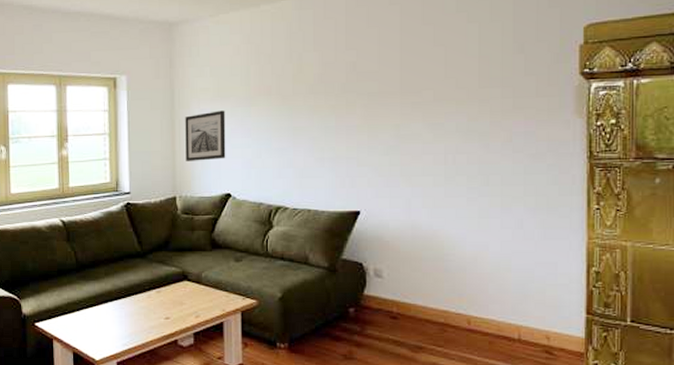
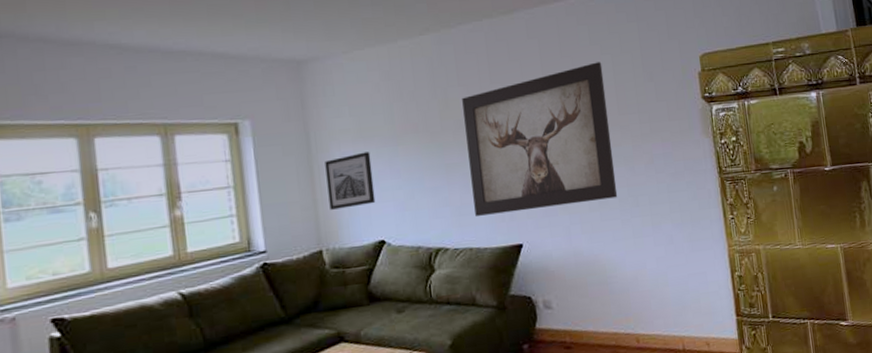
wall art: none [316,30,467,180] -> present [462,62,618,216]

